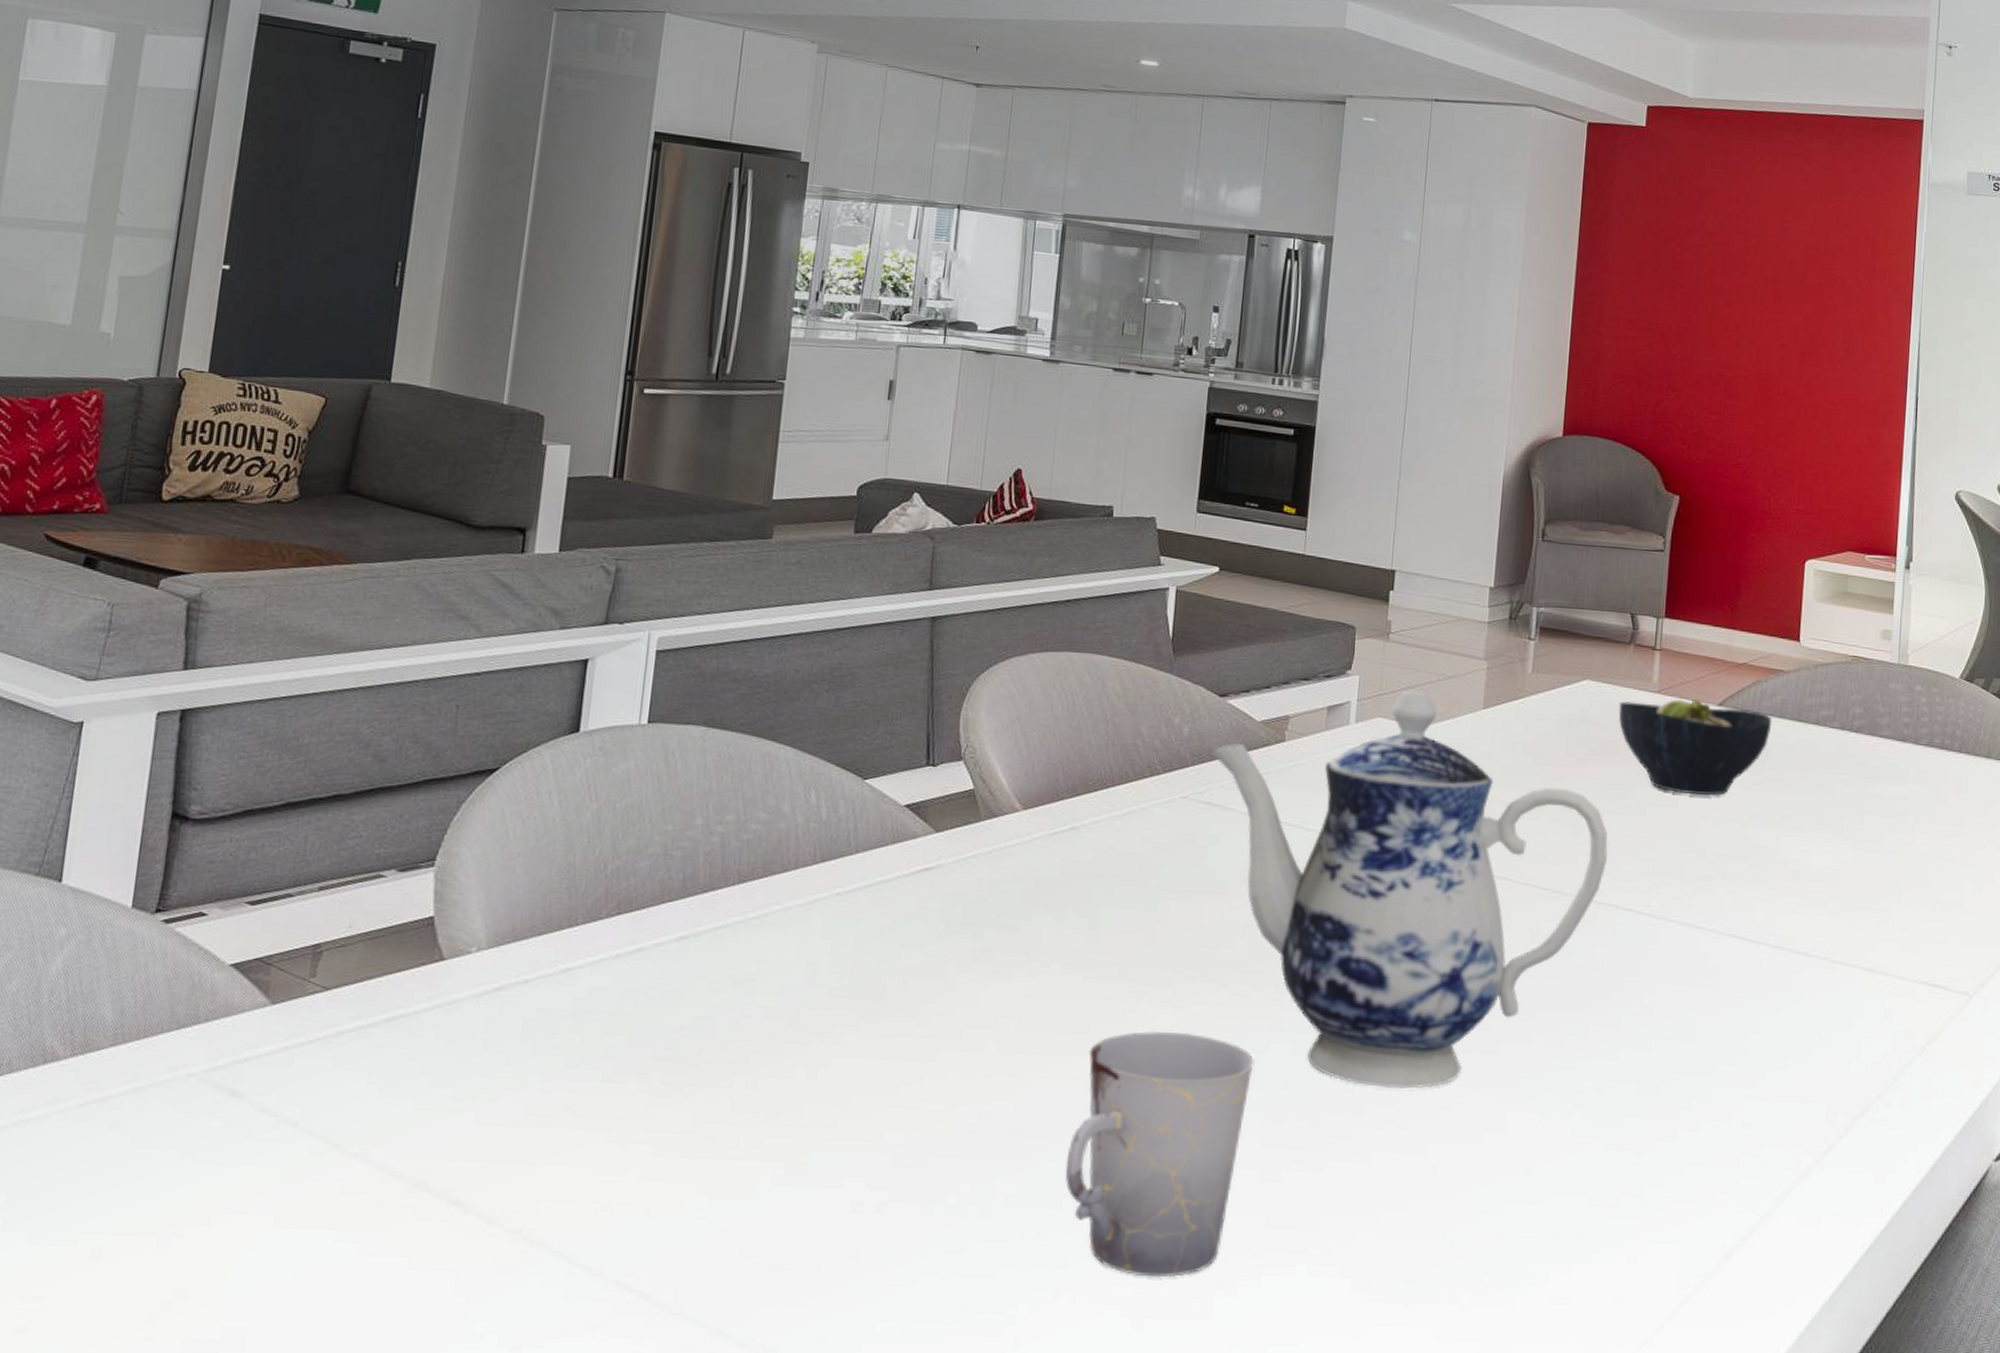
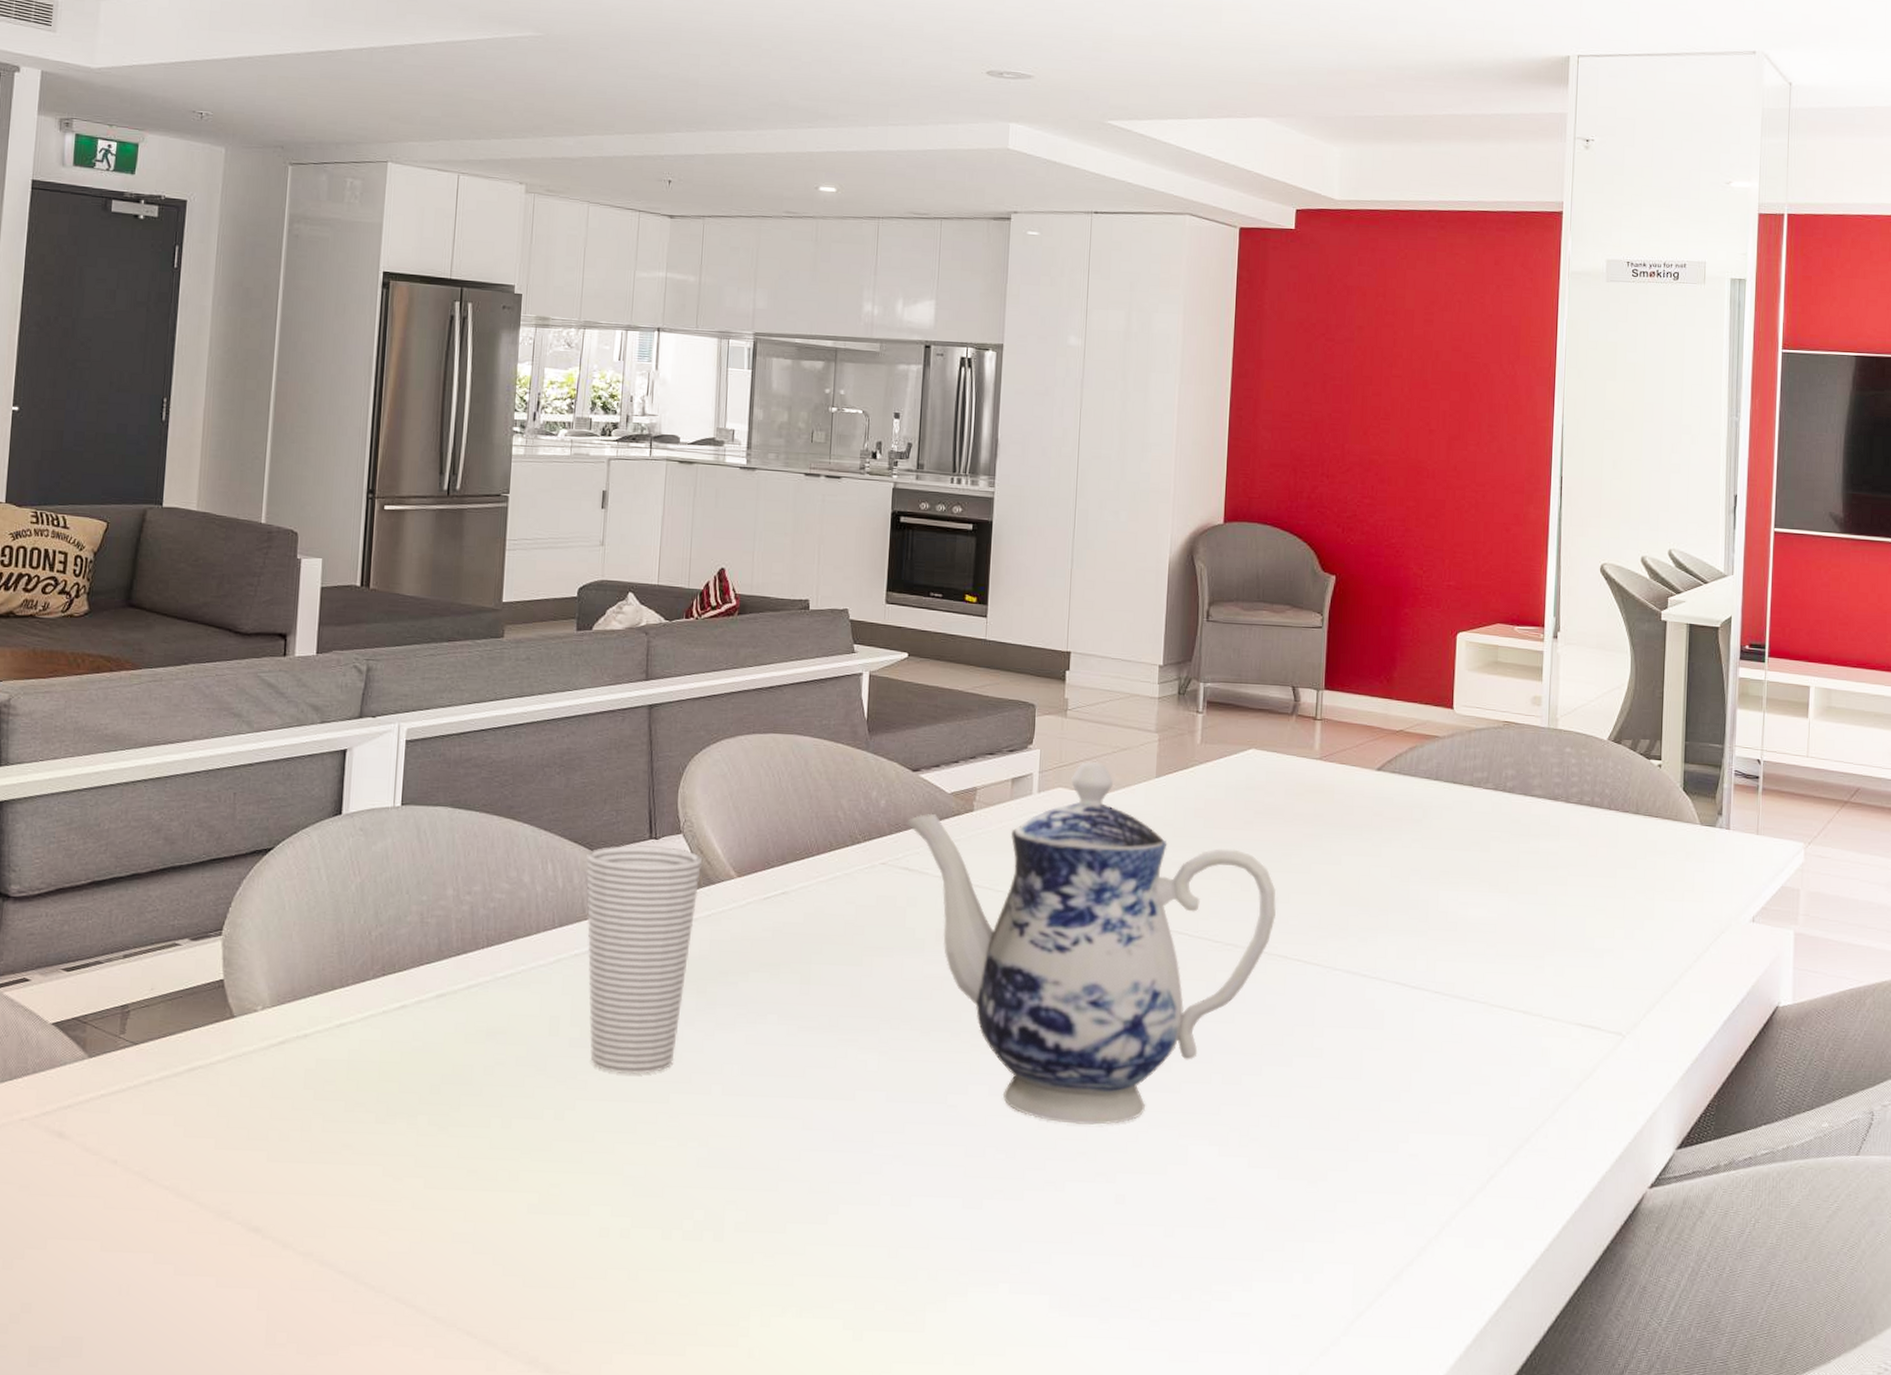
cup: none [850,771,985,1028] -> present [586,845,703,1074]
cup: present [1065,1031,1254,1277] -> none [788,1075,955,1294]
bowl: present [1618,698,1773,796] -> none [1283,764,1429,854]

